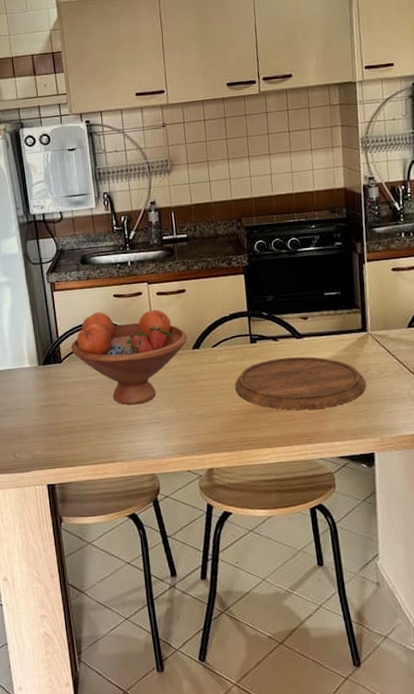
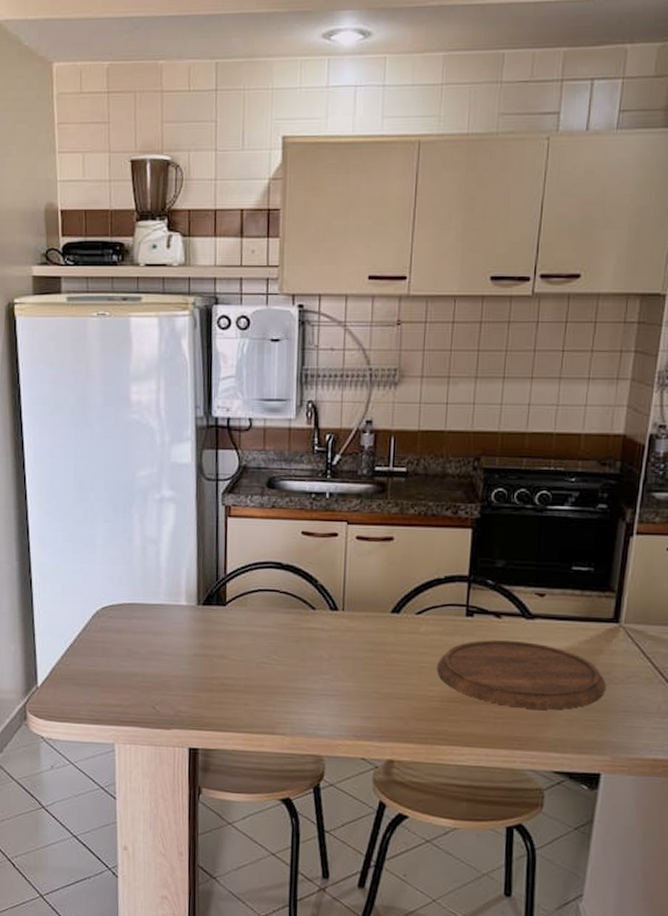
fruit bowl: present [71,309,188,405] -> none [240,550,387,670]

